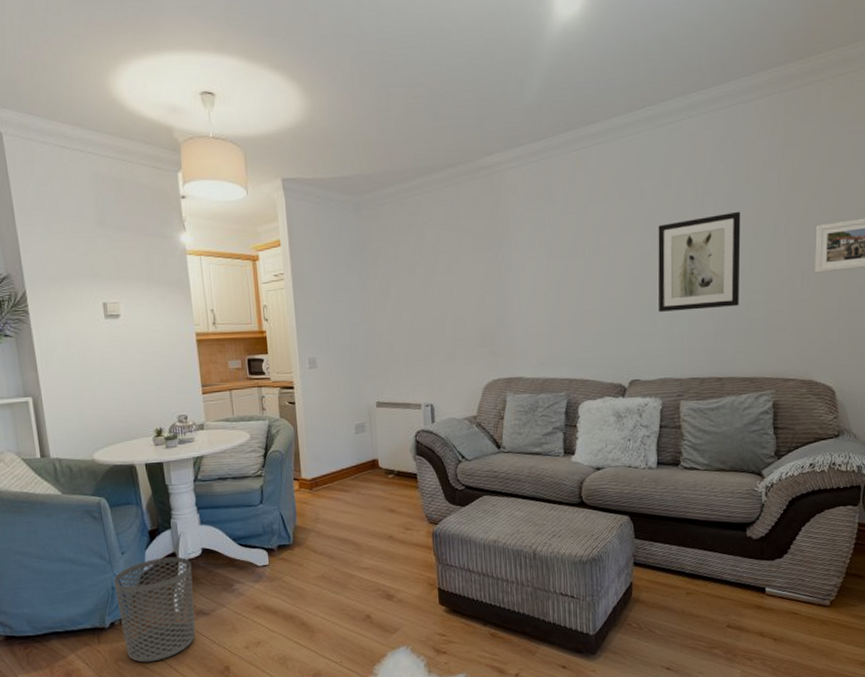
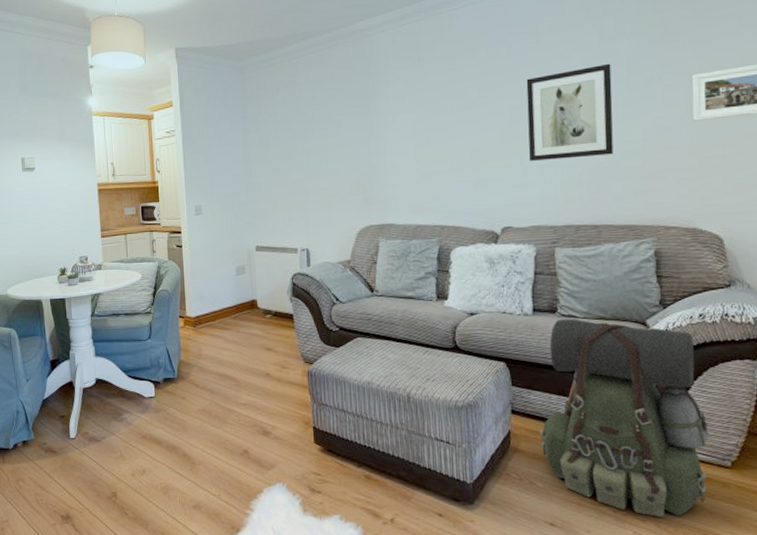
waste bin: present [113,556,196,663] -> none [18,385,88,484]
backpack: none [659,471,812,656] -> present [539,319,709,518]

